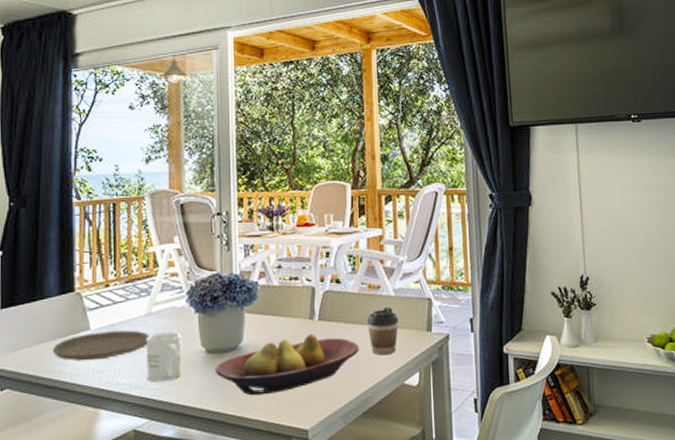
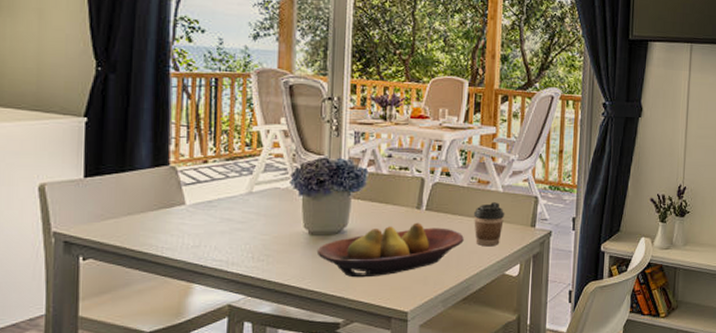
plate: present [52,330,149,362] -> none [142,207,249,236]
mug: present [146,332,182,383] -> none [245,212,284,260]

